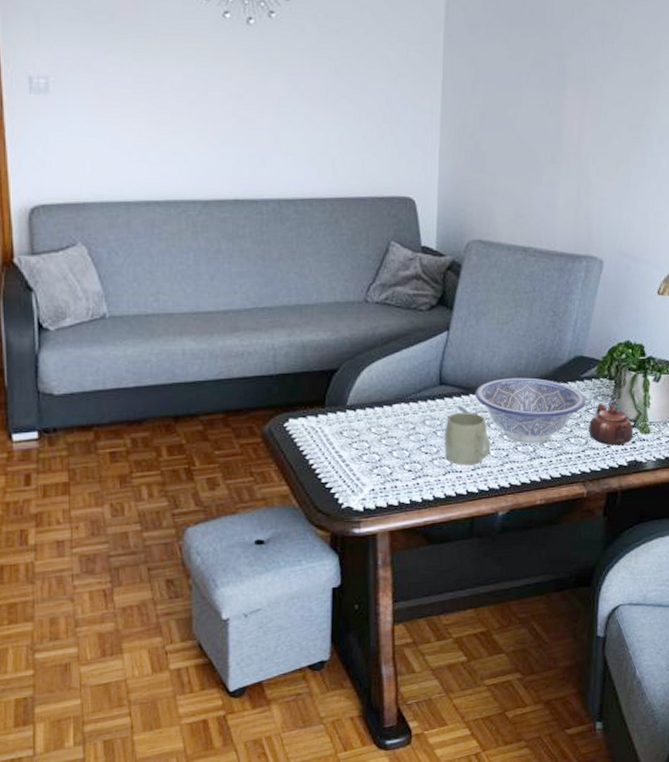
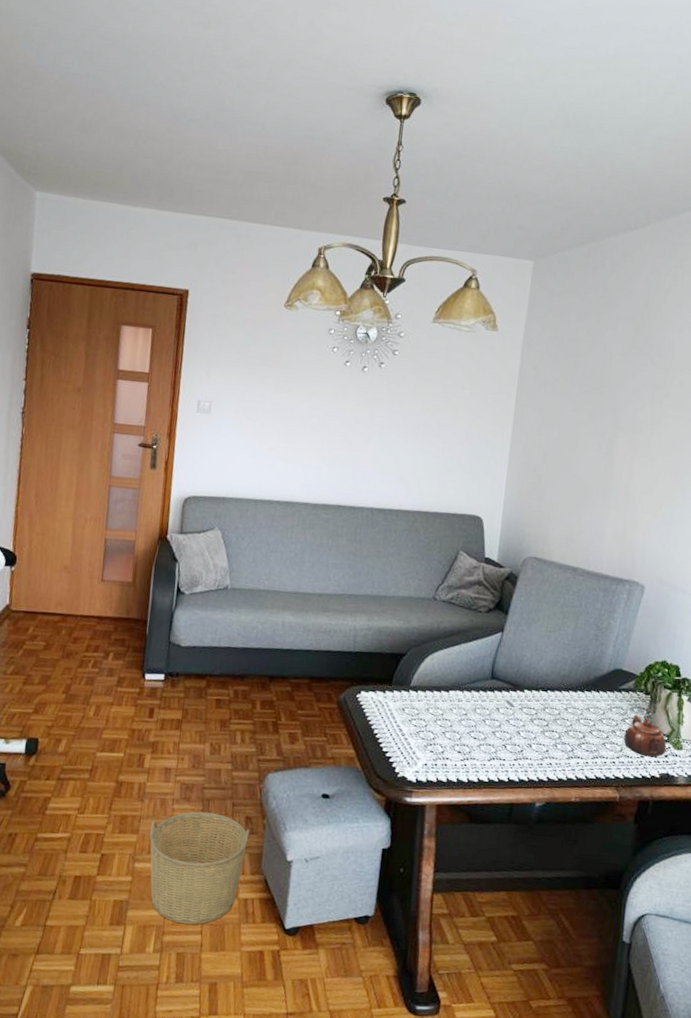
basket: none [47,582,173,710] -> present [149,811,250,925]
mug: present [444,412,491,466] -> none [491,705,533,756]
decorative bowl: present [475,377,586,444] -> none [521,680,623,745]

